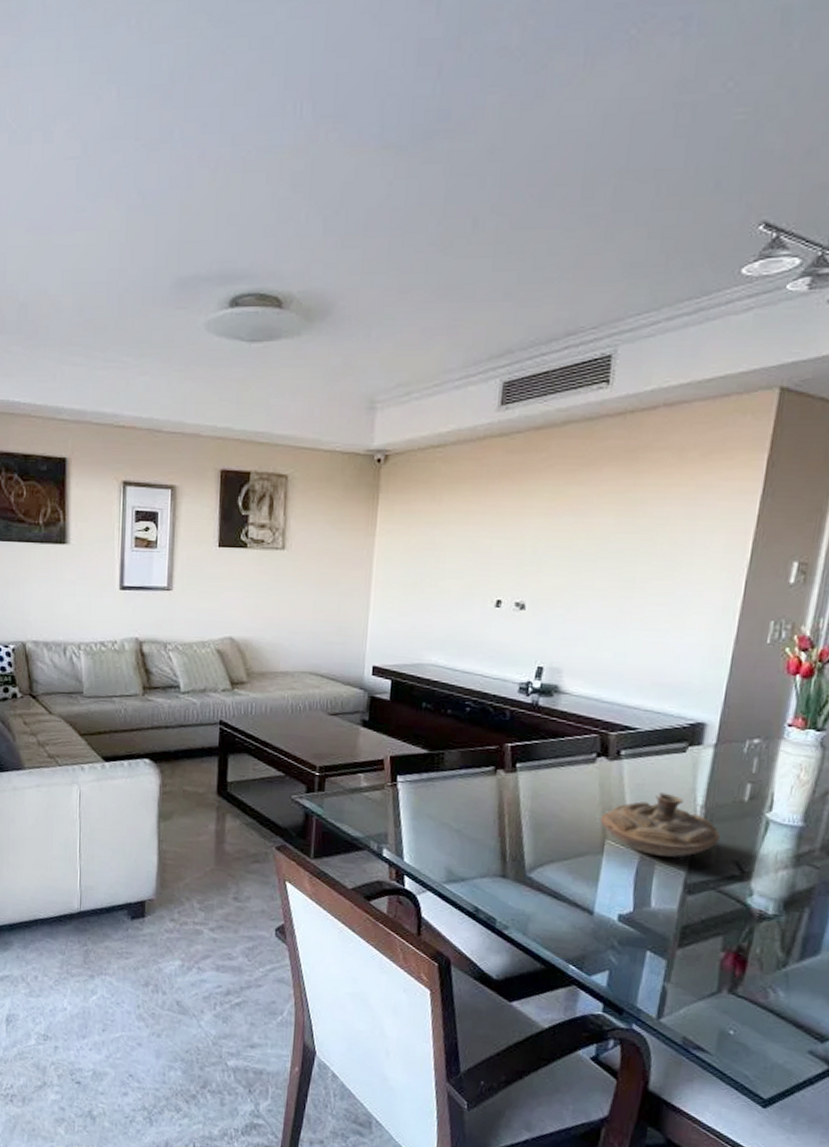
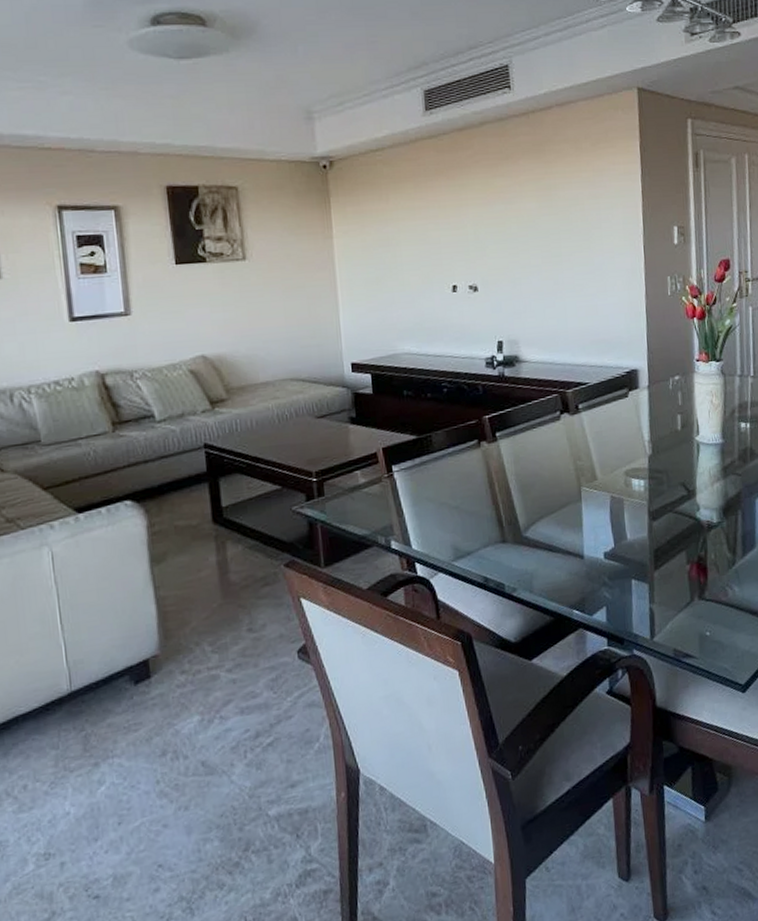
decorative bowl: present [600,792,720,858] -> none [574,435,667,493]

